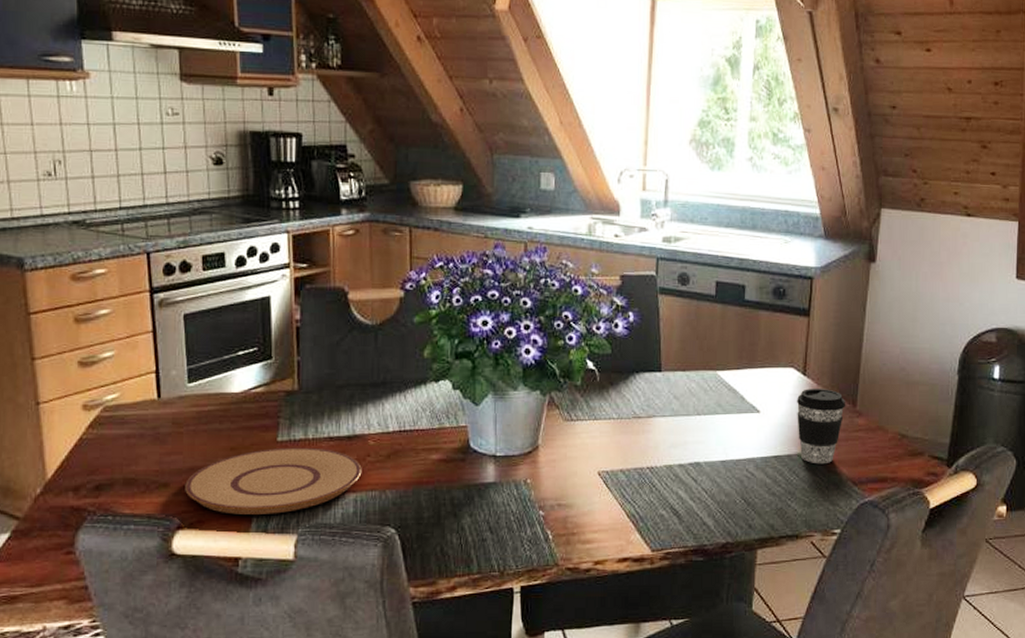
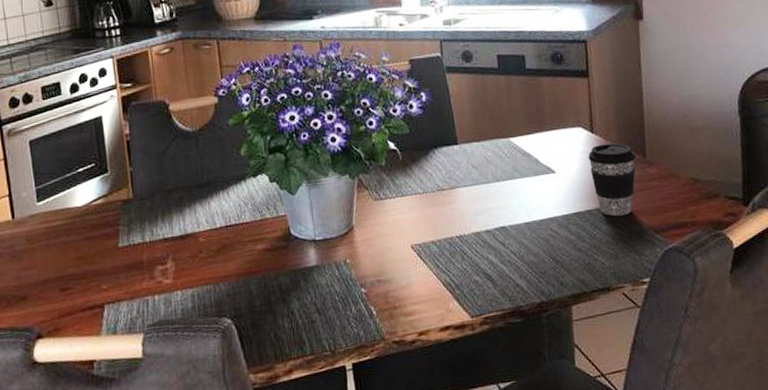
plate: present [185,447,362,515] -> none [41,250,196,320]

